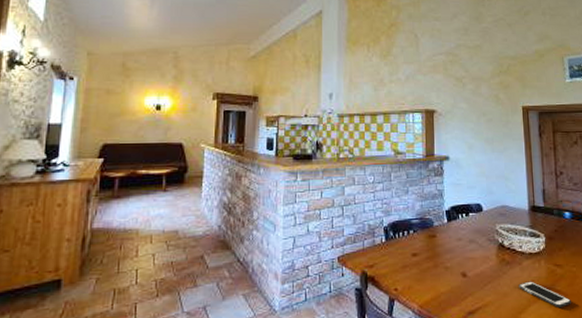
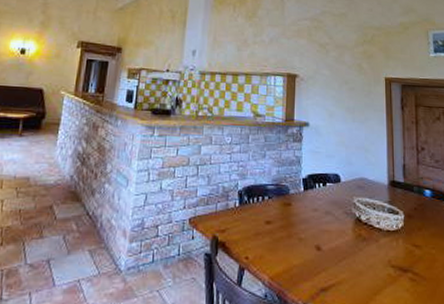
cell phone: present [519,281,572,308] -> none [375,260,430,293]

